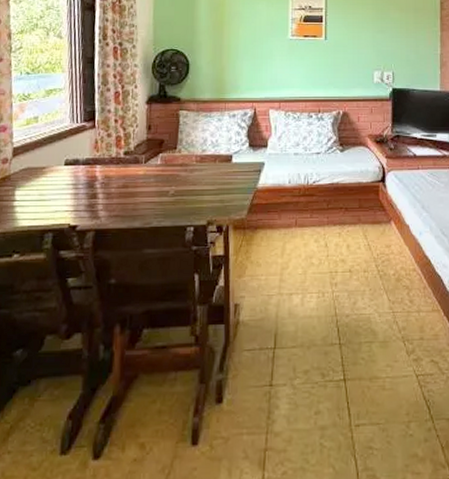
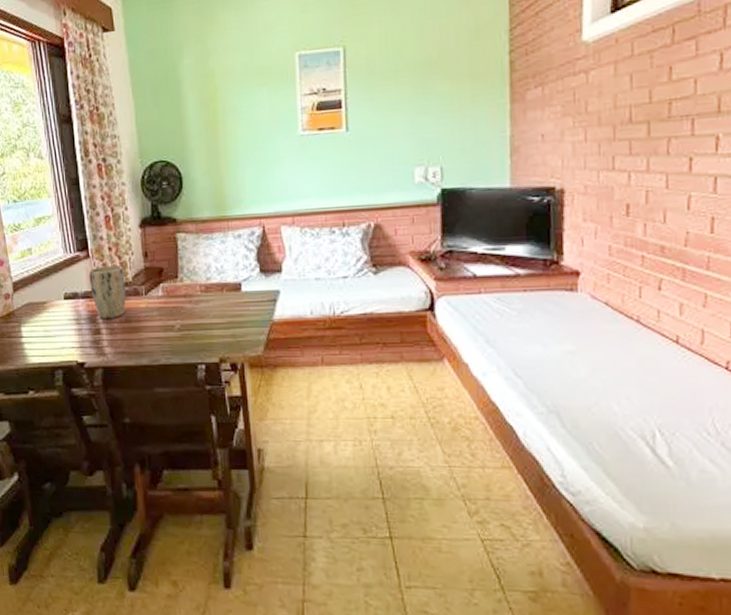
plant pot: none [92,136,127,184] -> present [89,265,126,318]

